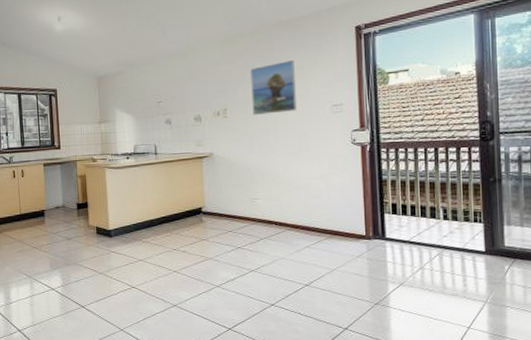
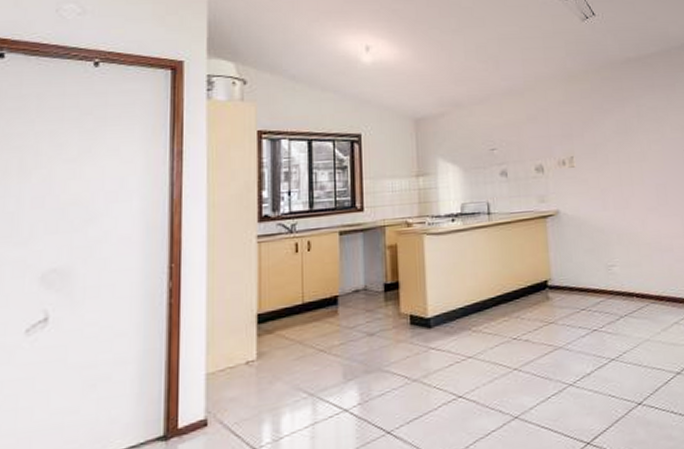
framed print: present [250,60,298,115] -> none [598,101,653,164]

